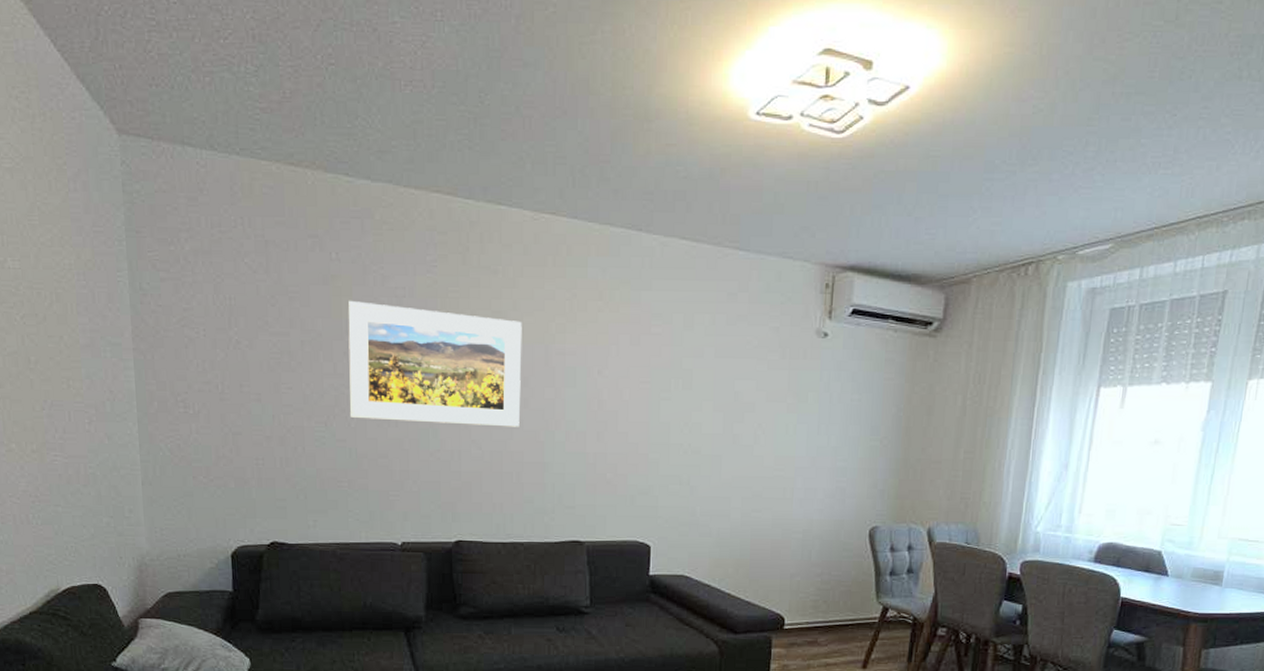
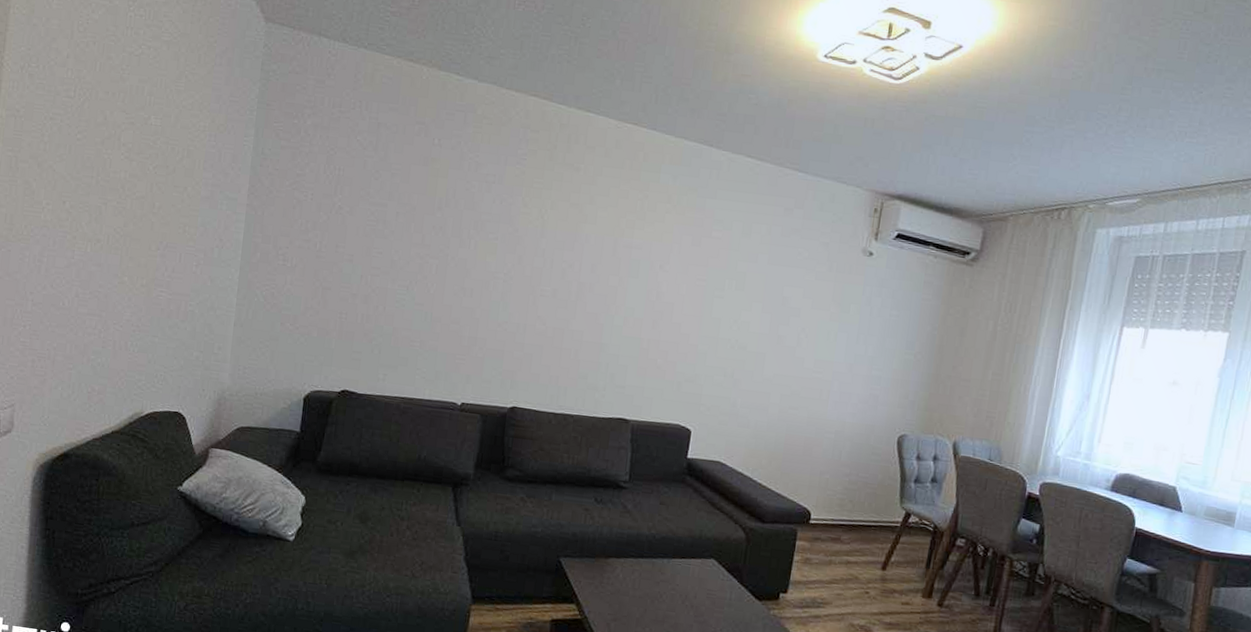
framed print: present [347,300,522,427] -> none [430,181,596,309]

